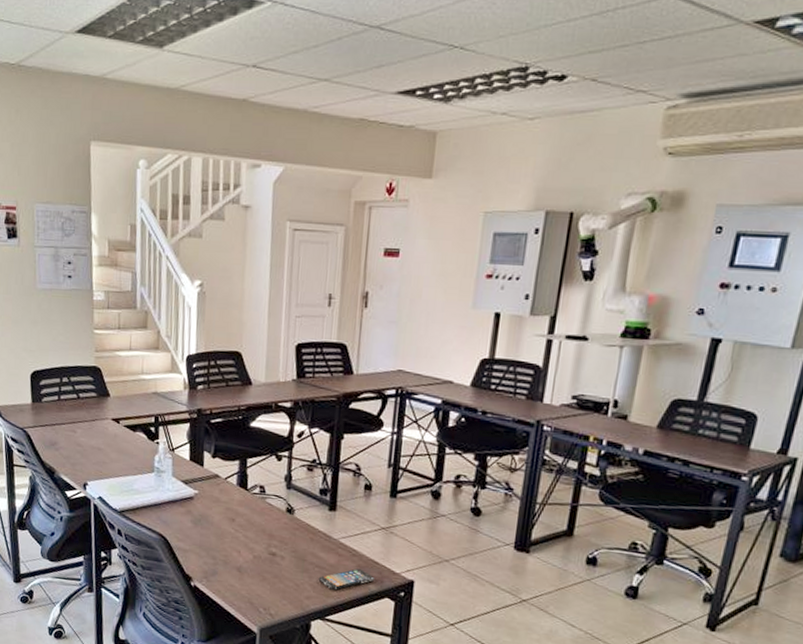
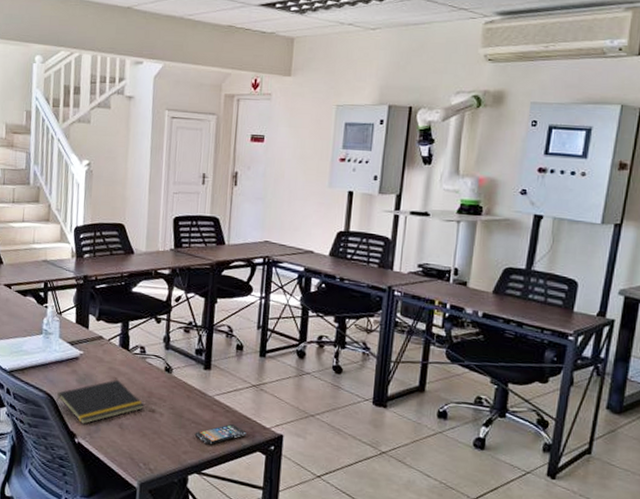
notepad: none [169,520,264,567] -> present [55,379,144,424]

